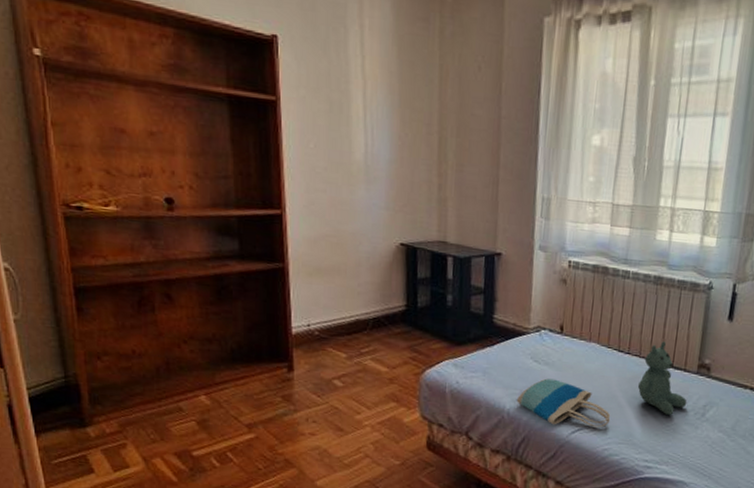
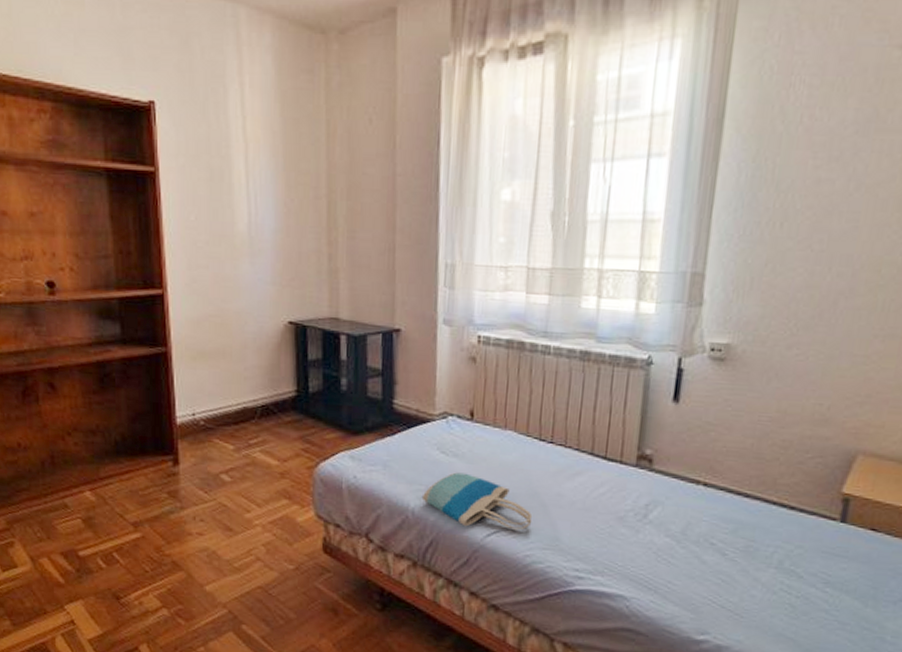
stuffed bear: present [638,341,687,415] -> none [564,428,625,516]

